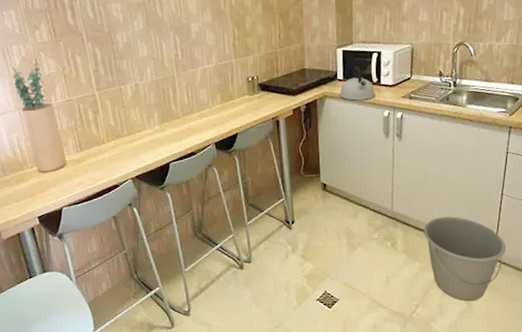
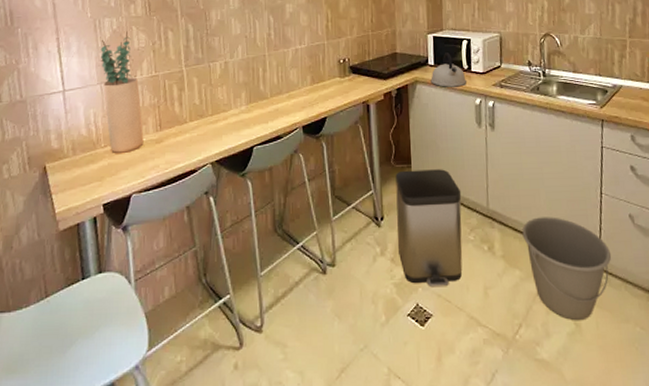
pedal bin: none [305,177,368,278] -> present [395,169,463,288]

